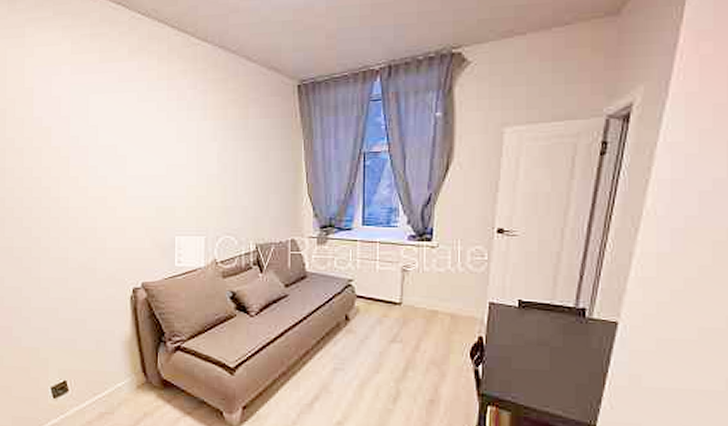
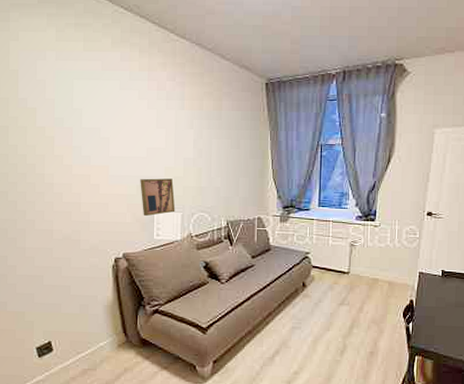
wall art: none [159,198,198,240] -> present [140,178,176,216]

